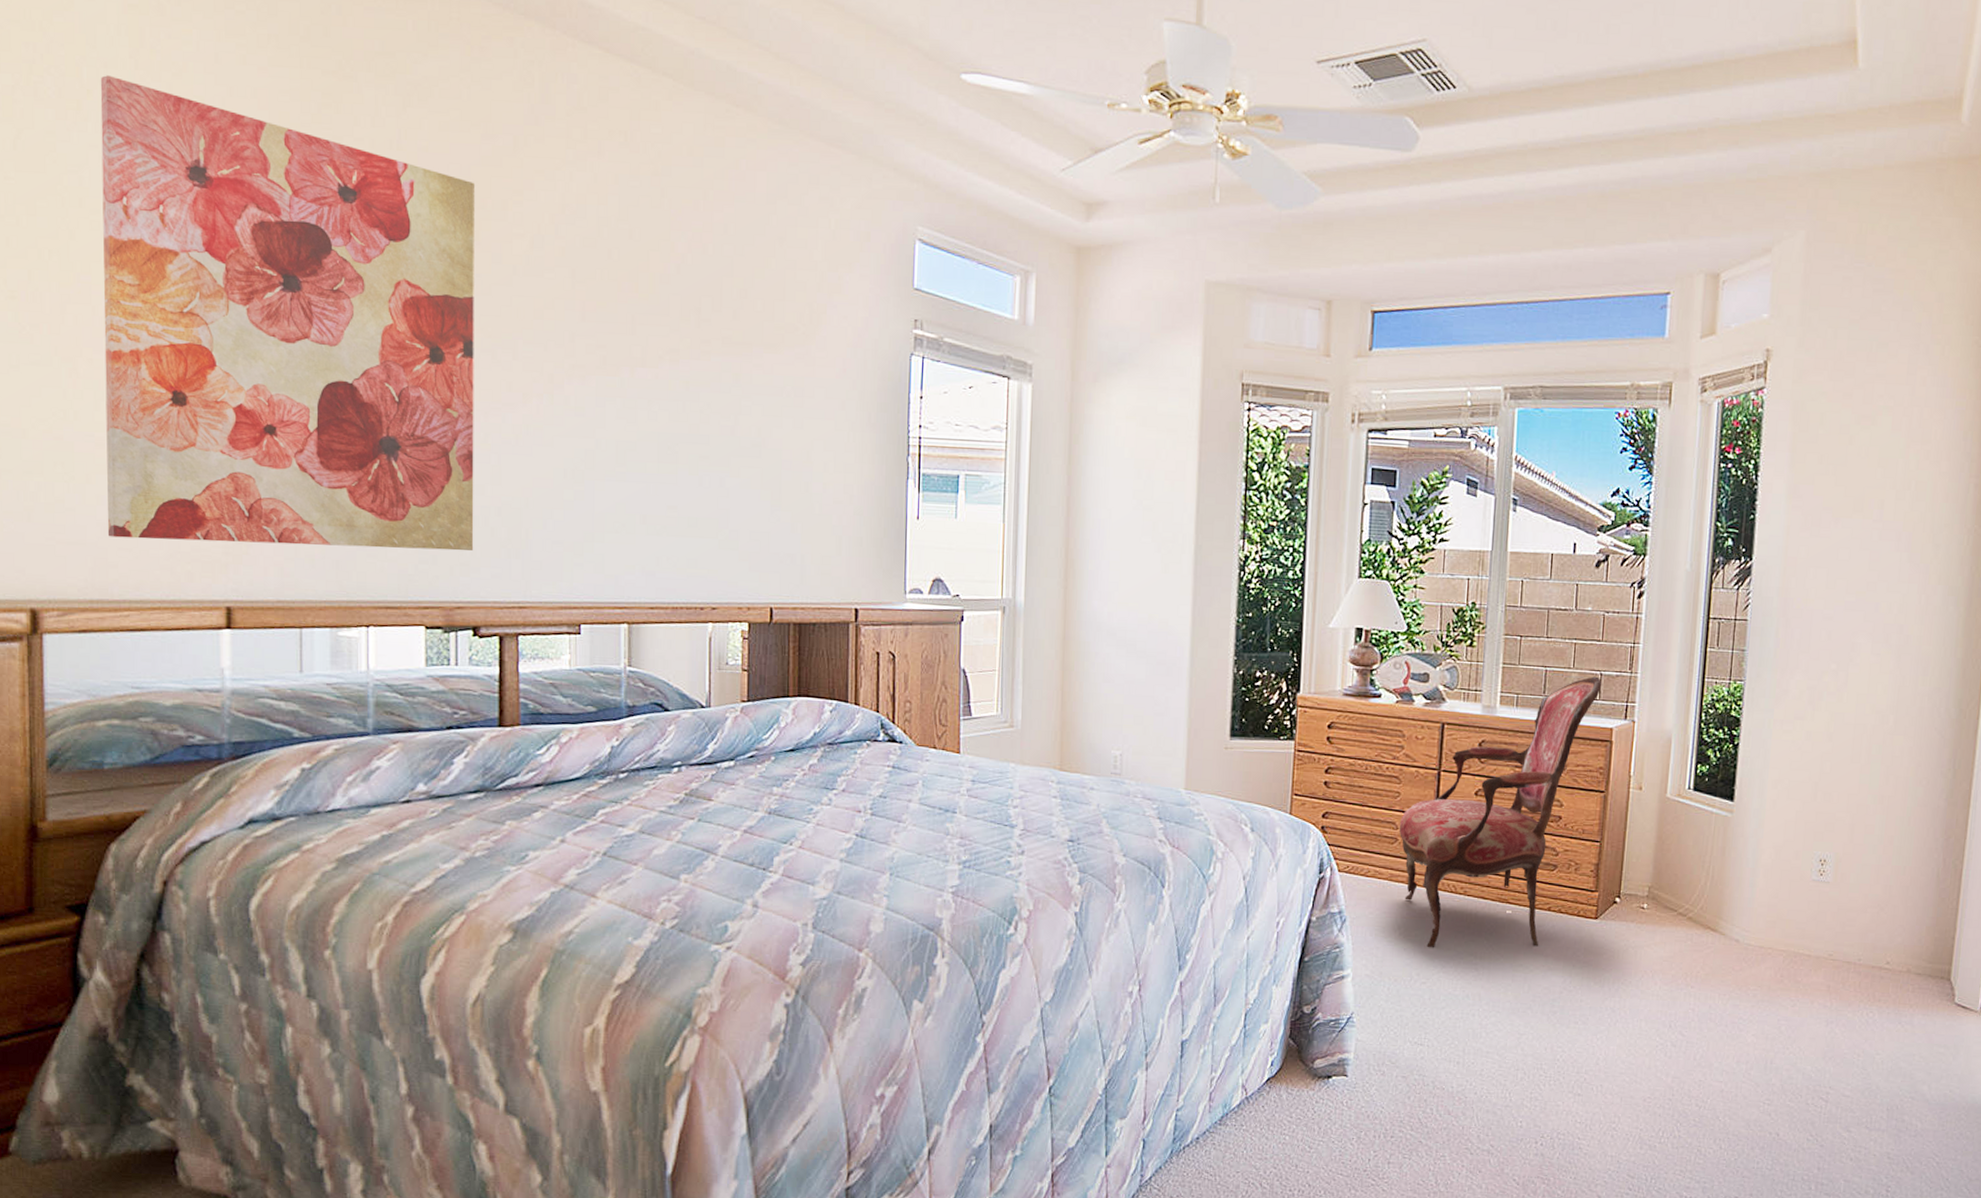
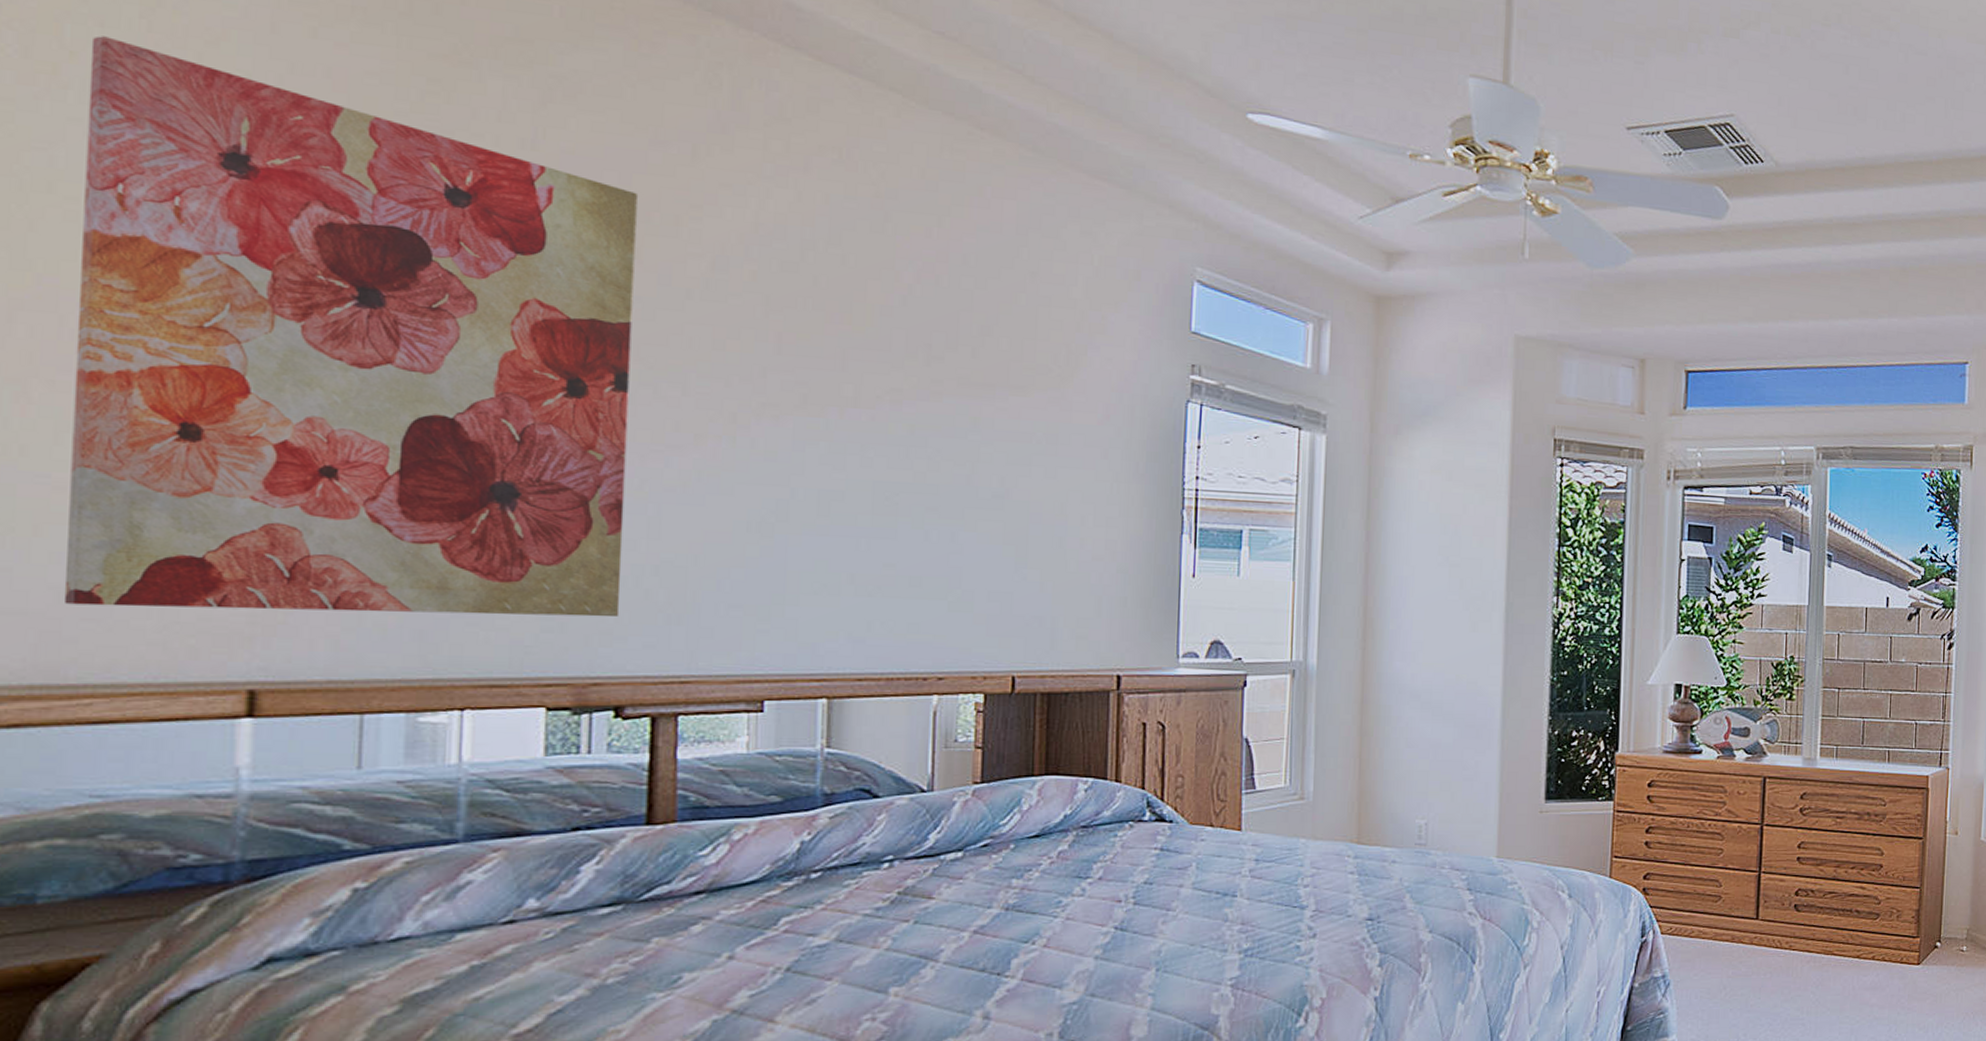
armchair: present [1398,676,1601,948] -> none [1722,726,1916,1007]

